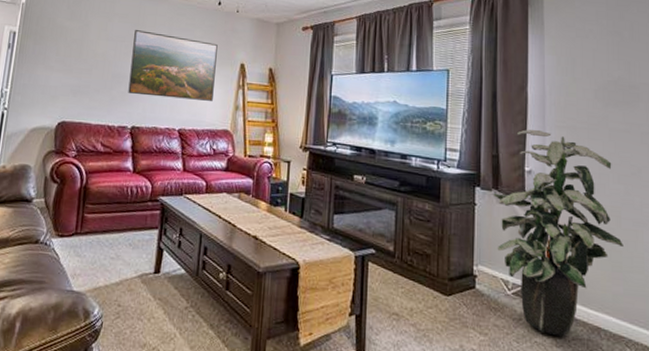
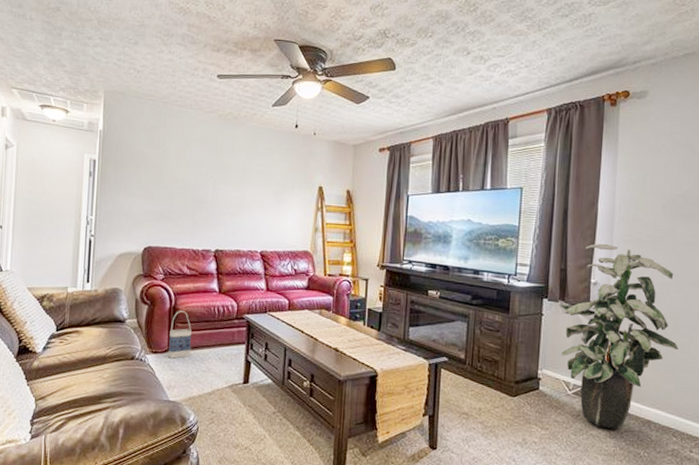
bag: none [75,190,102,244] -> present [168,310,192,359]
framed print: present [128,30,218,101] -> none [210,155,296,224]

